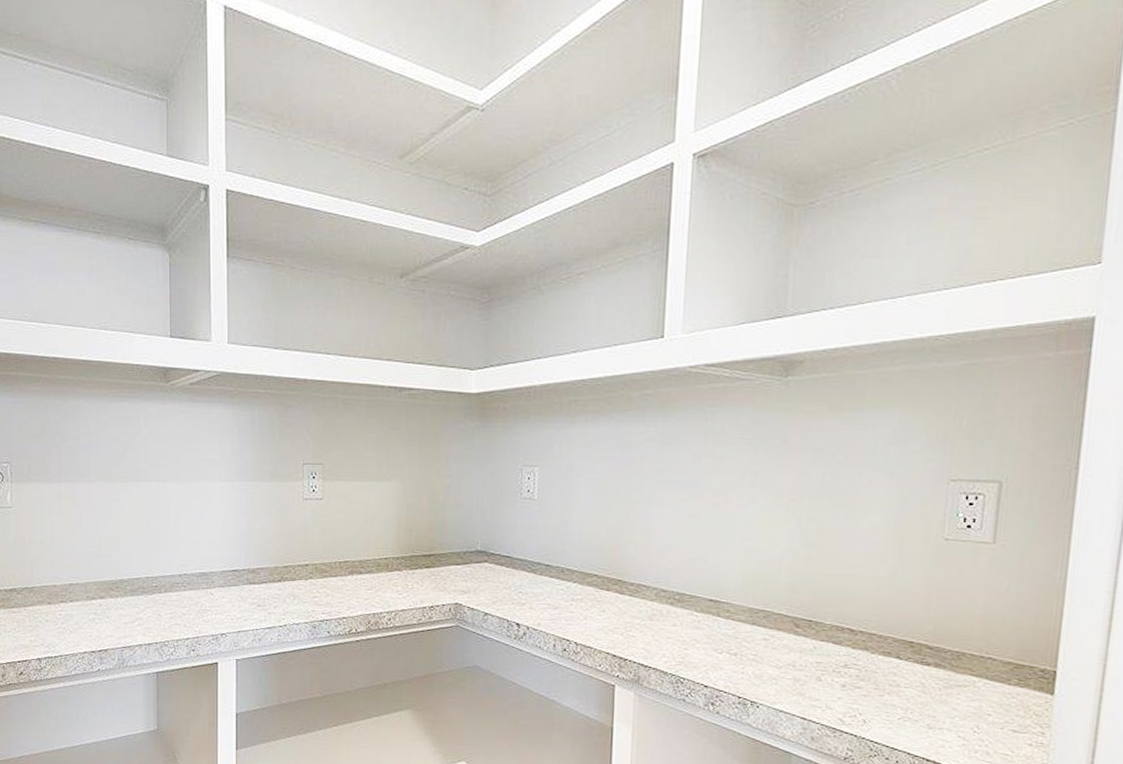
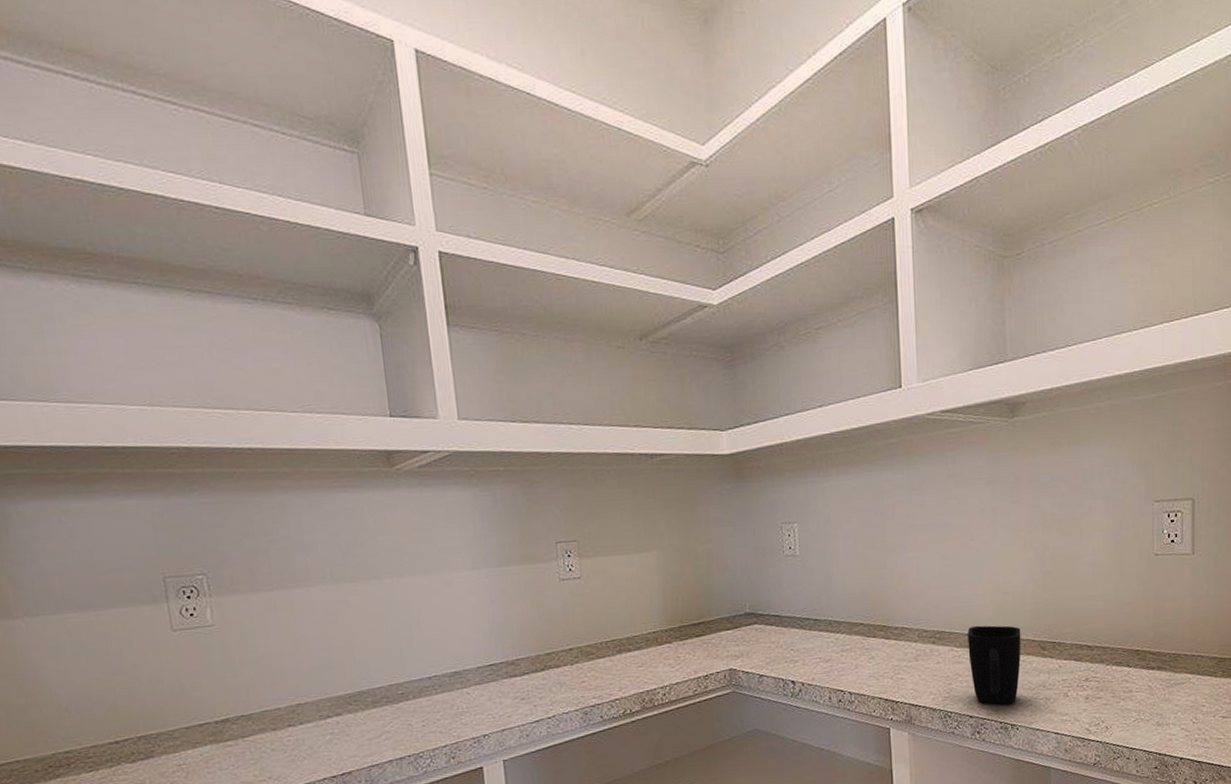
mug: none [709,592,773,680] -> present [967,625,1021,705]

